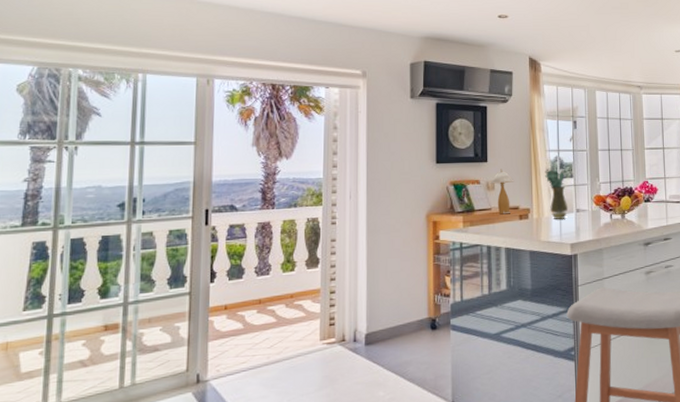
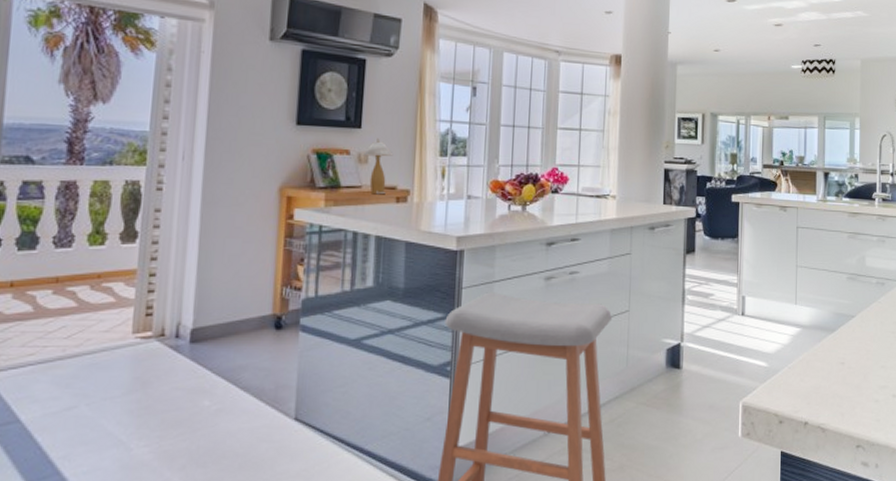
vase: present [545,167,569,219] -> none [432,141,458,206]

